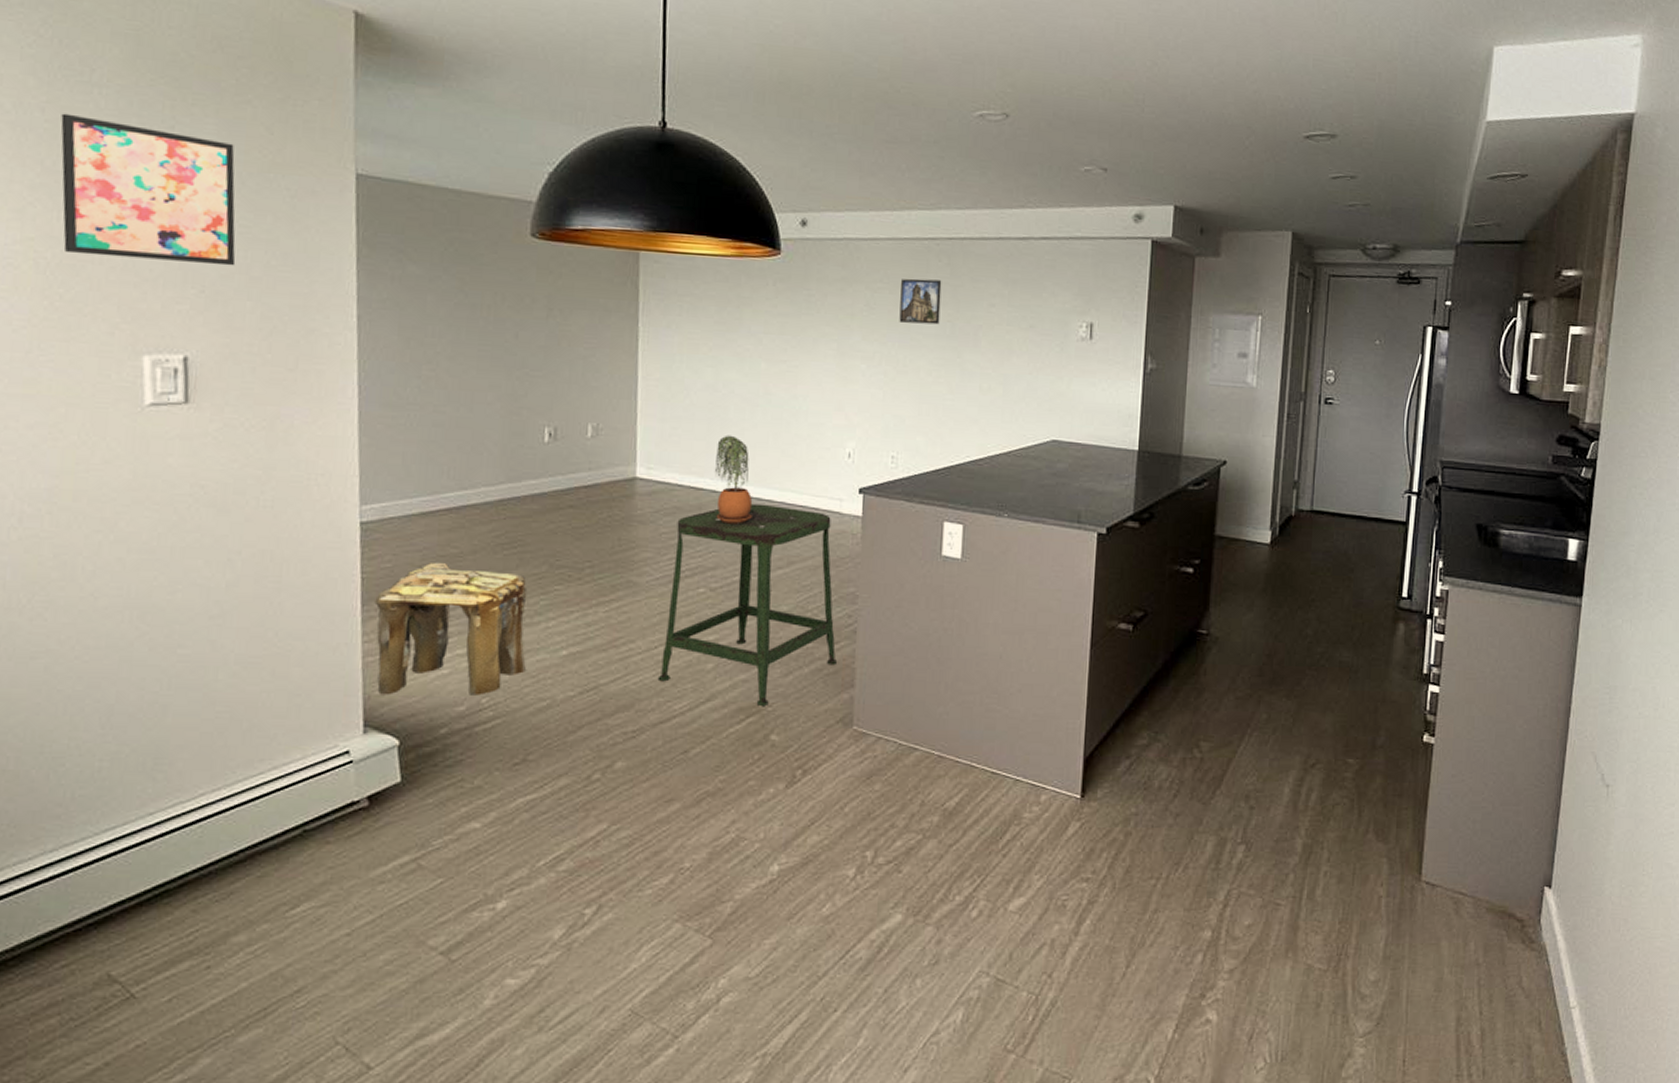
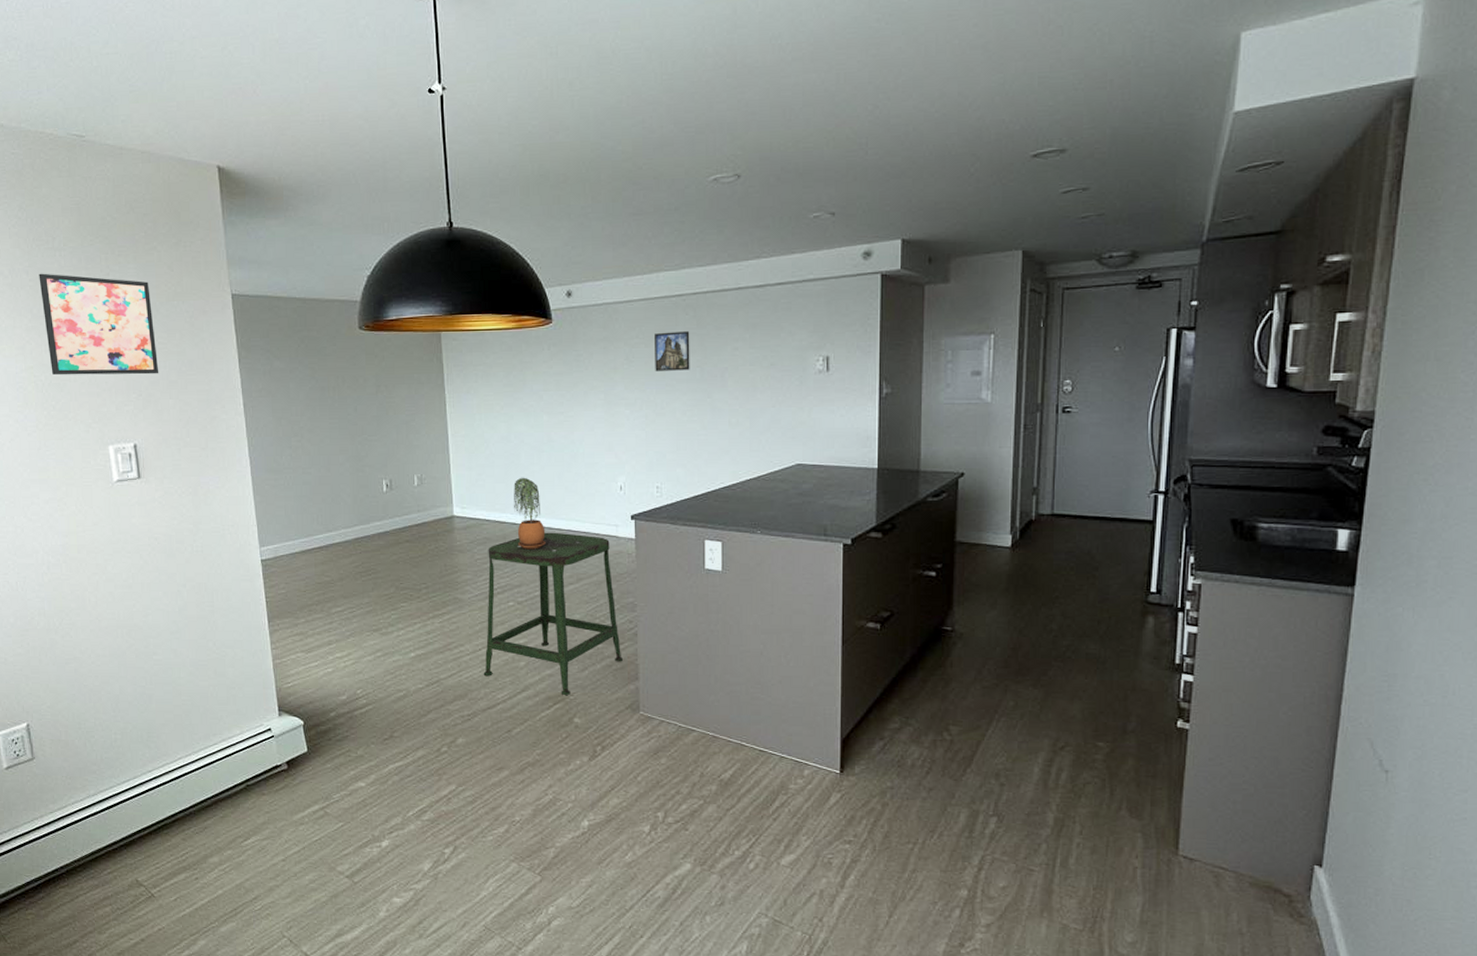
stool: present [375,562,528,696] -> none [277,588,387,688]

